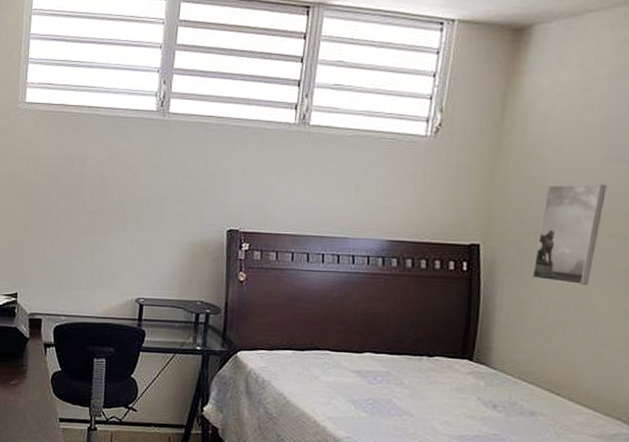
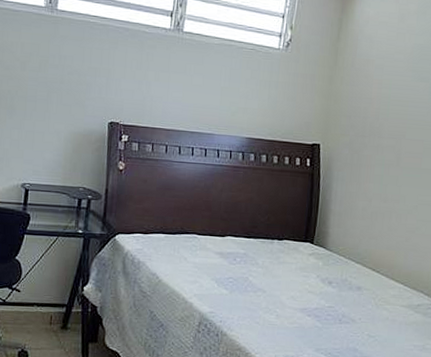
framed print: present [531,184,607,286] -> none [359,97,415,182]

